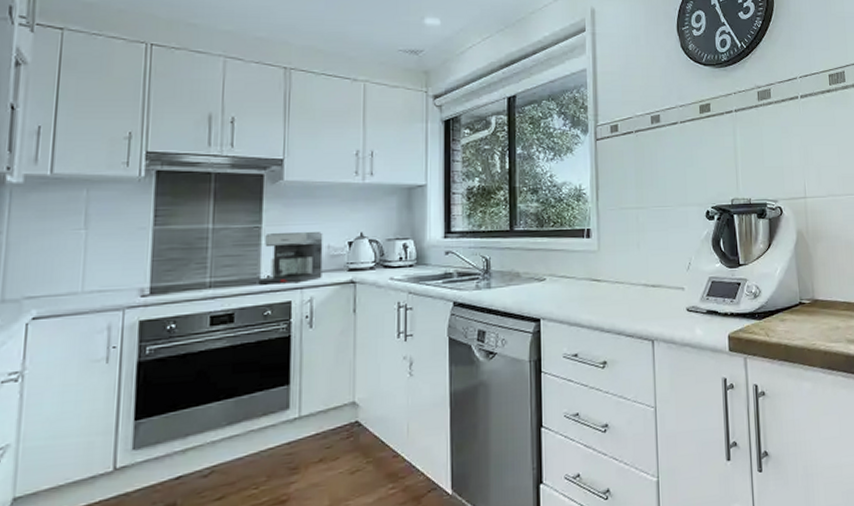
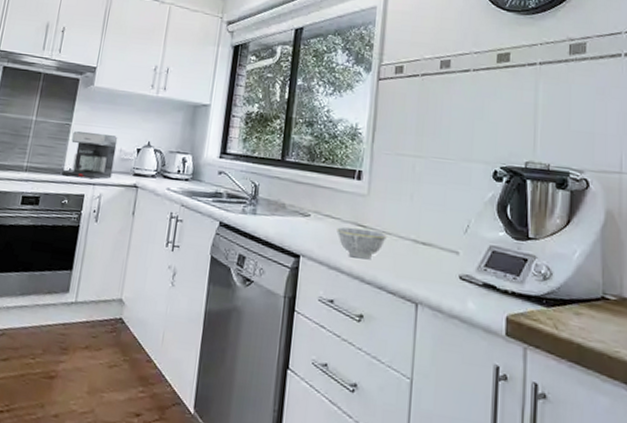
bowl: none [573,282,621,311] -> present [336,227,388,260]

